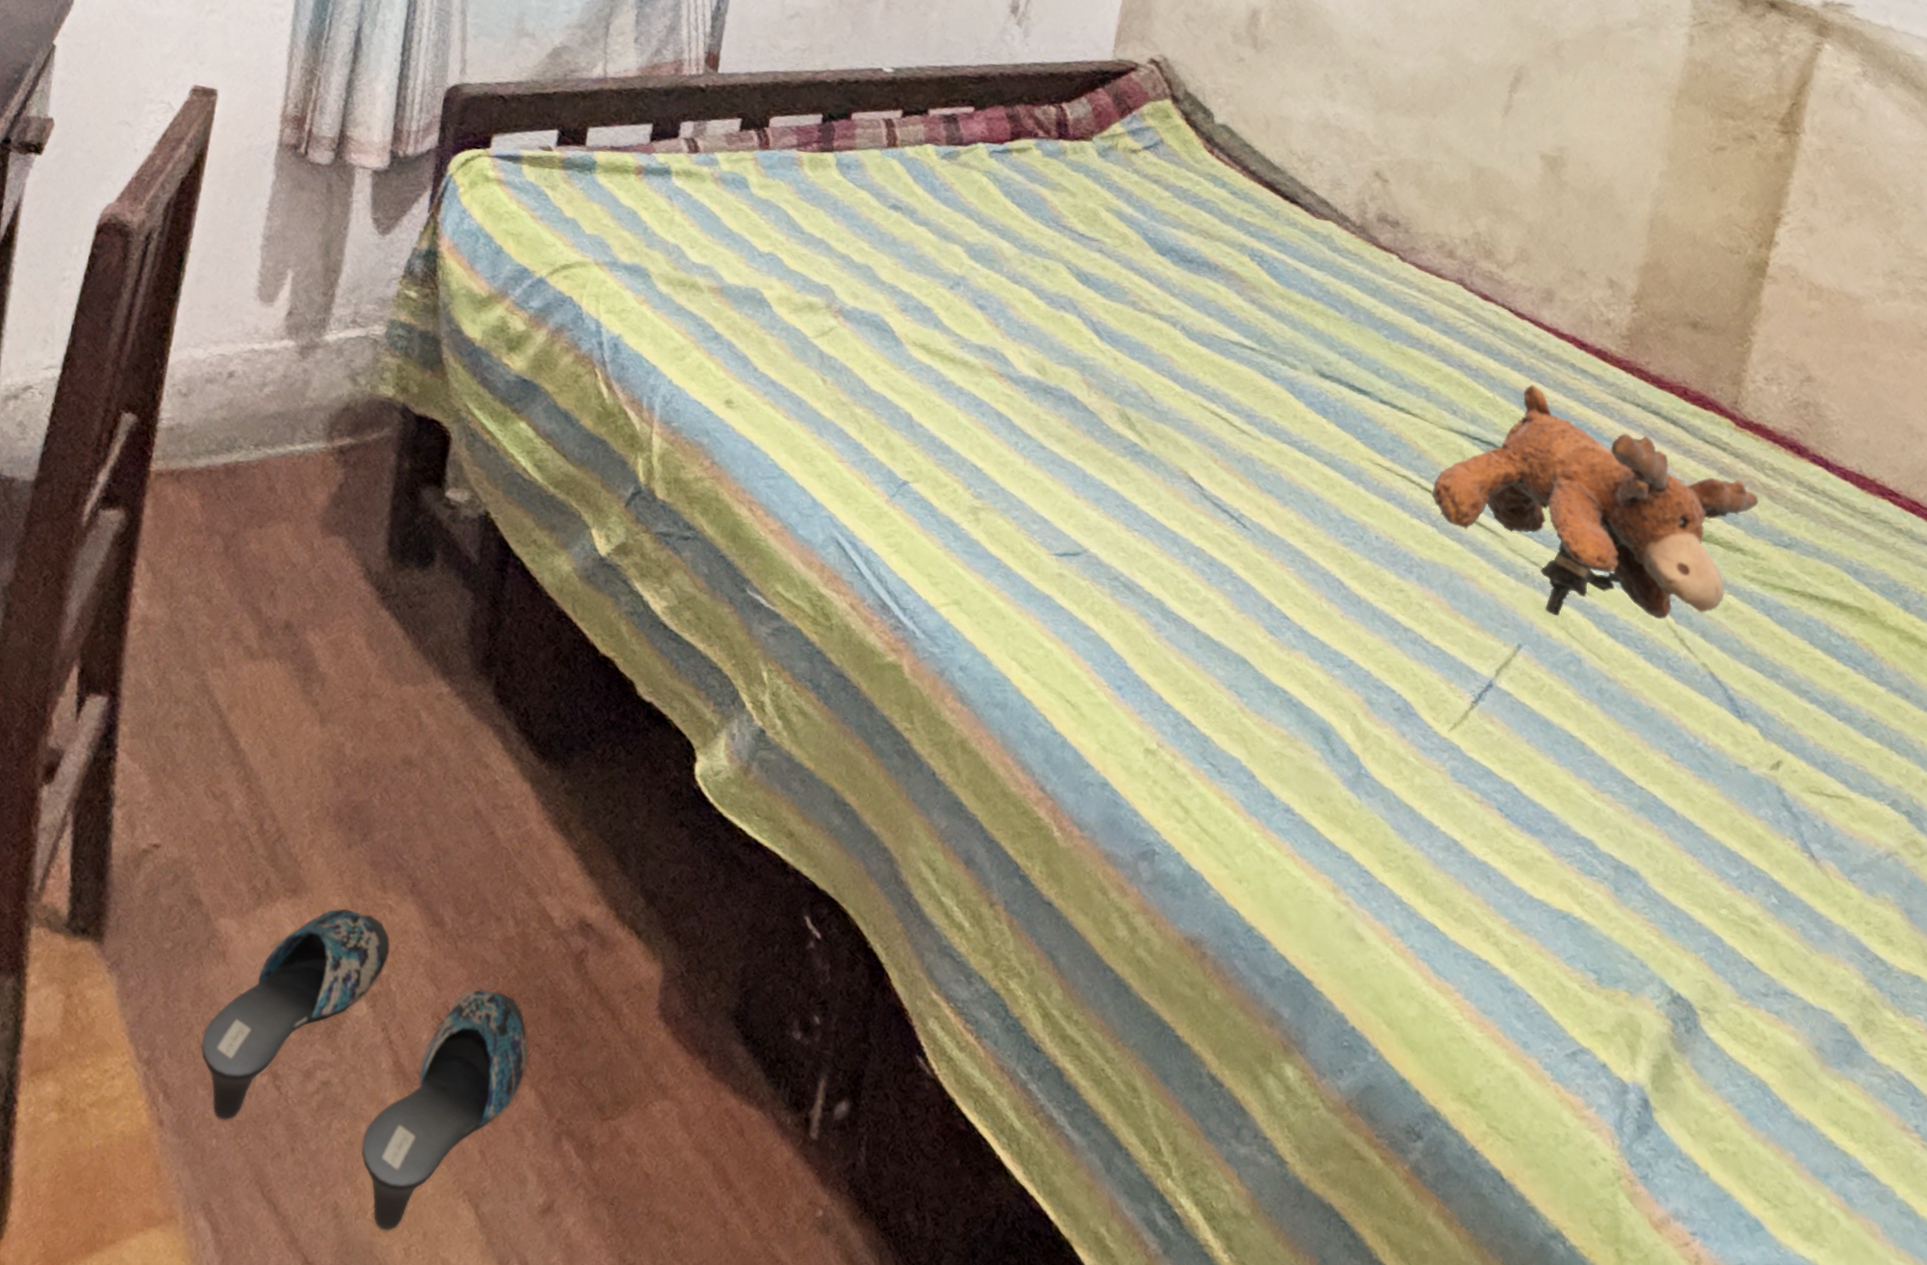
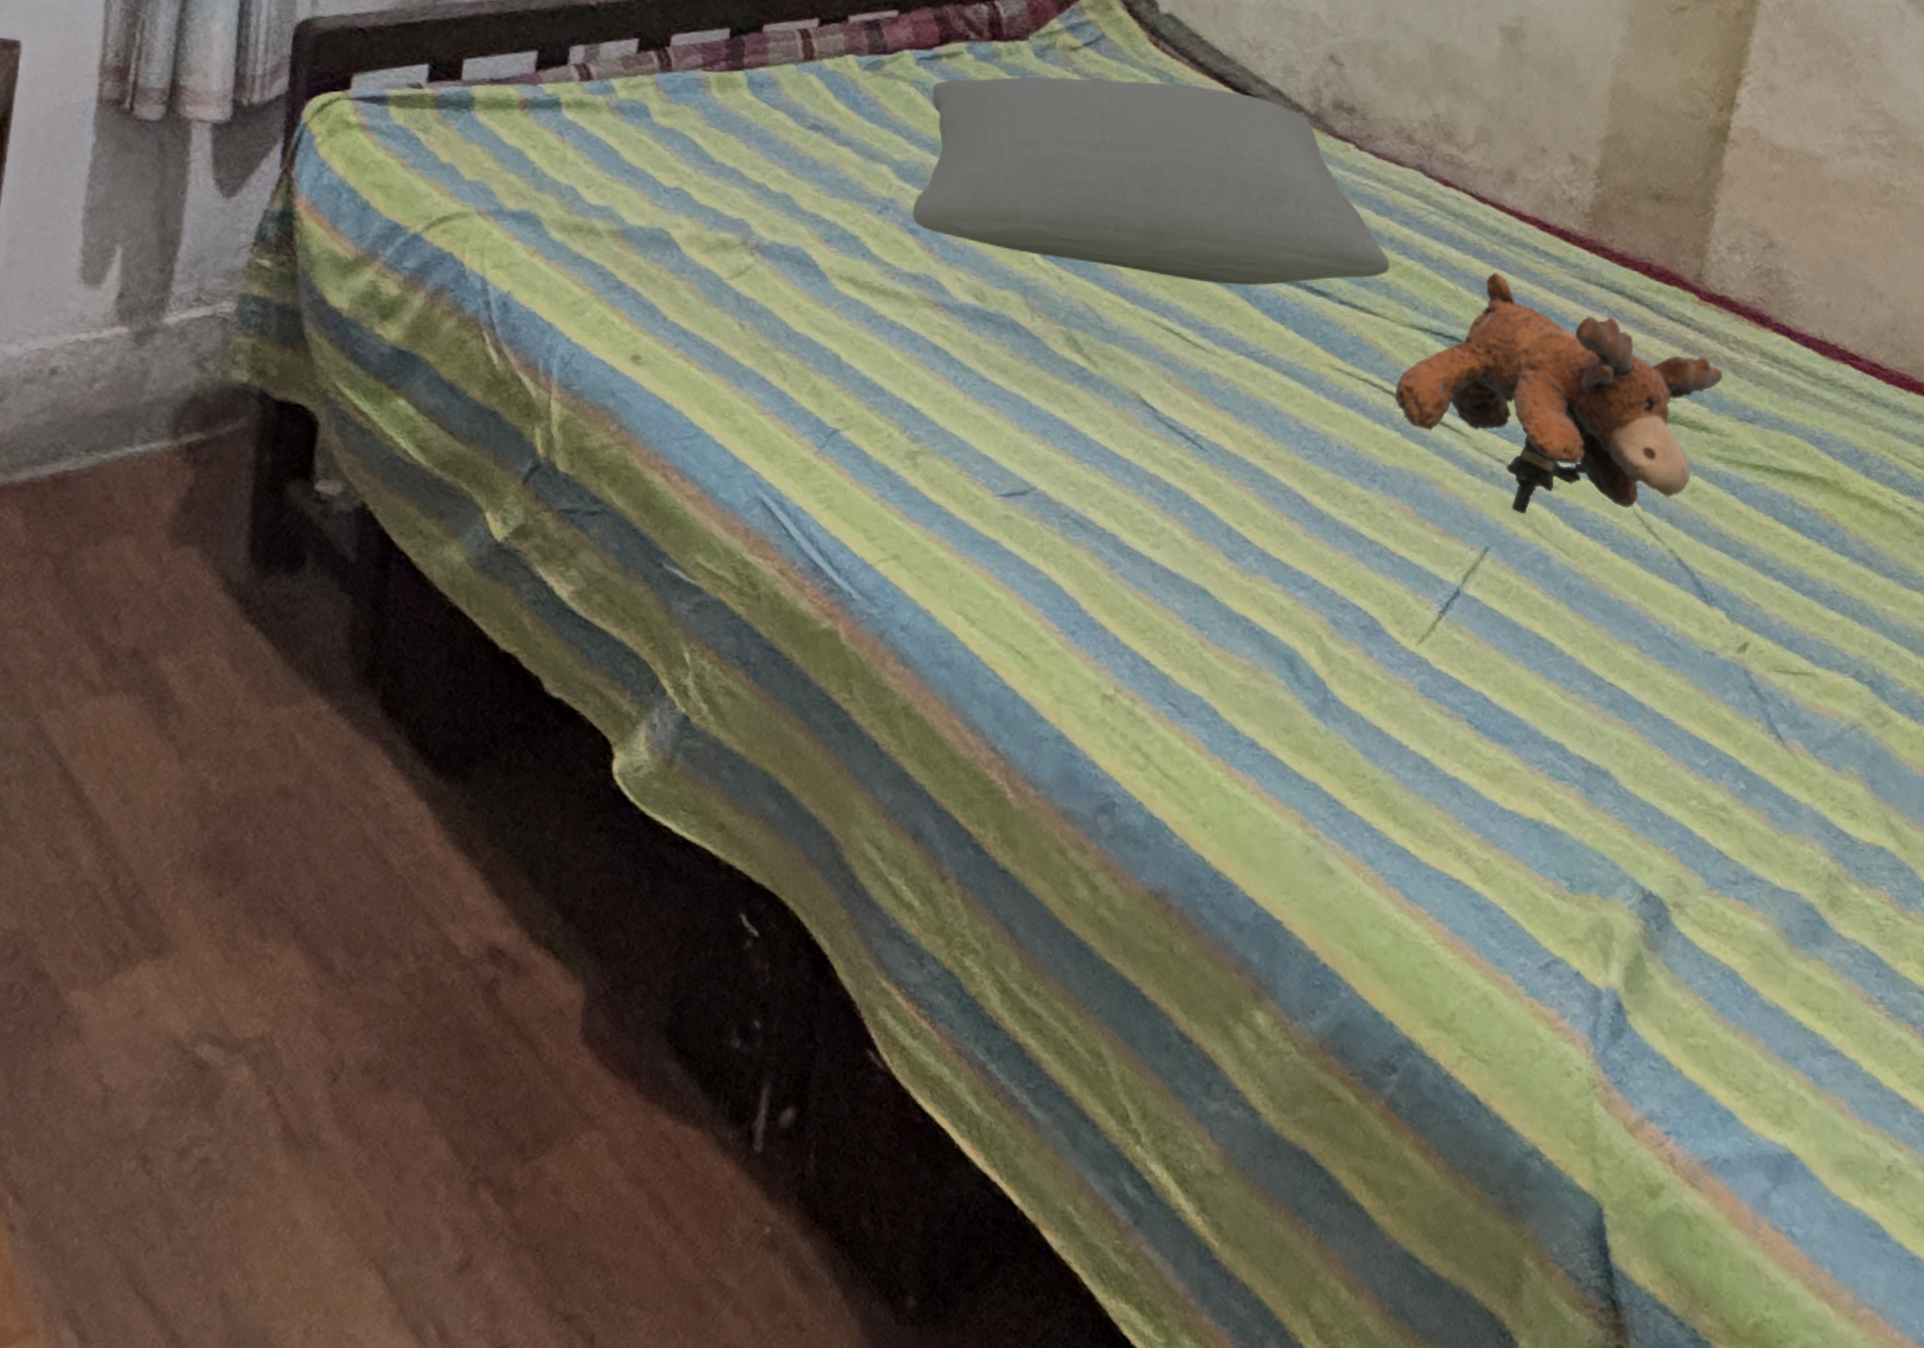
slippers: present [201,908,529,1231] -> none [55,963,437,1314]
pillow: none [981,171,1430,381] -> present [912,76,1390,286]

